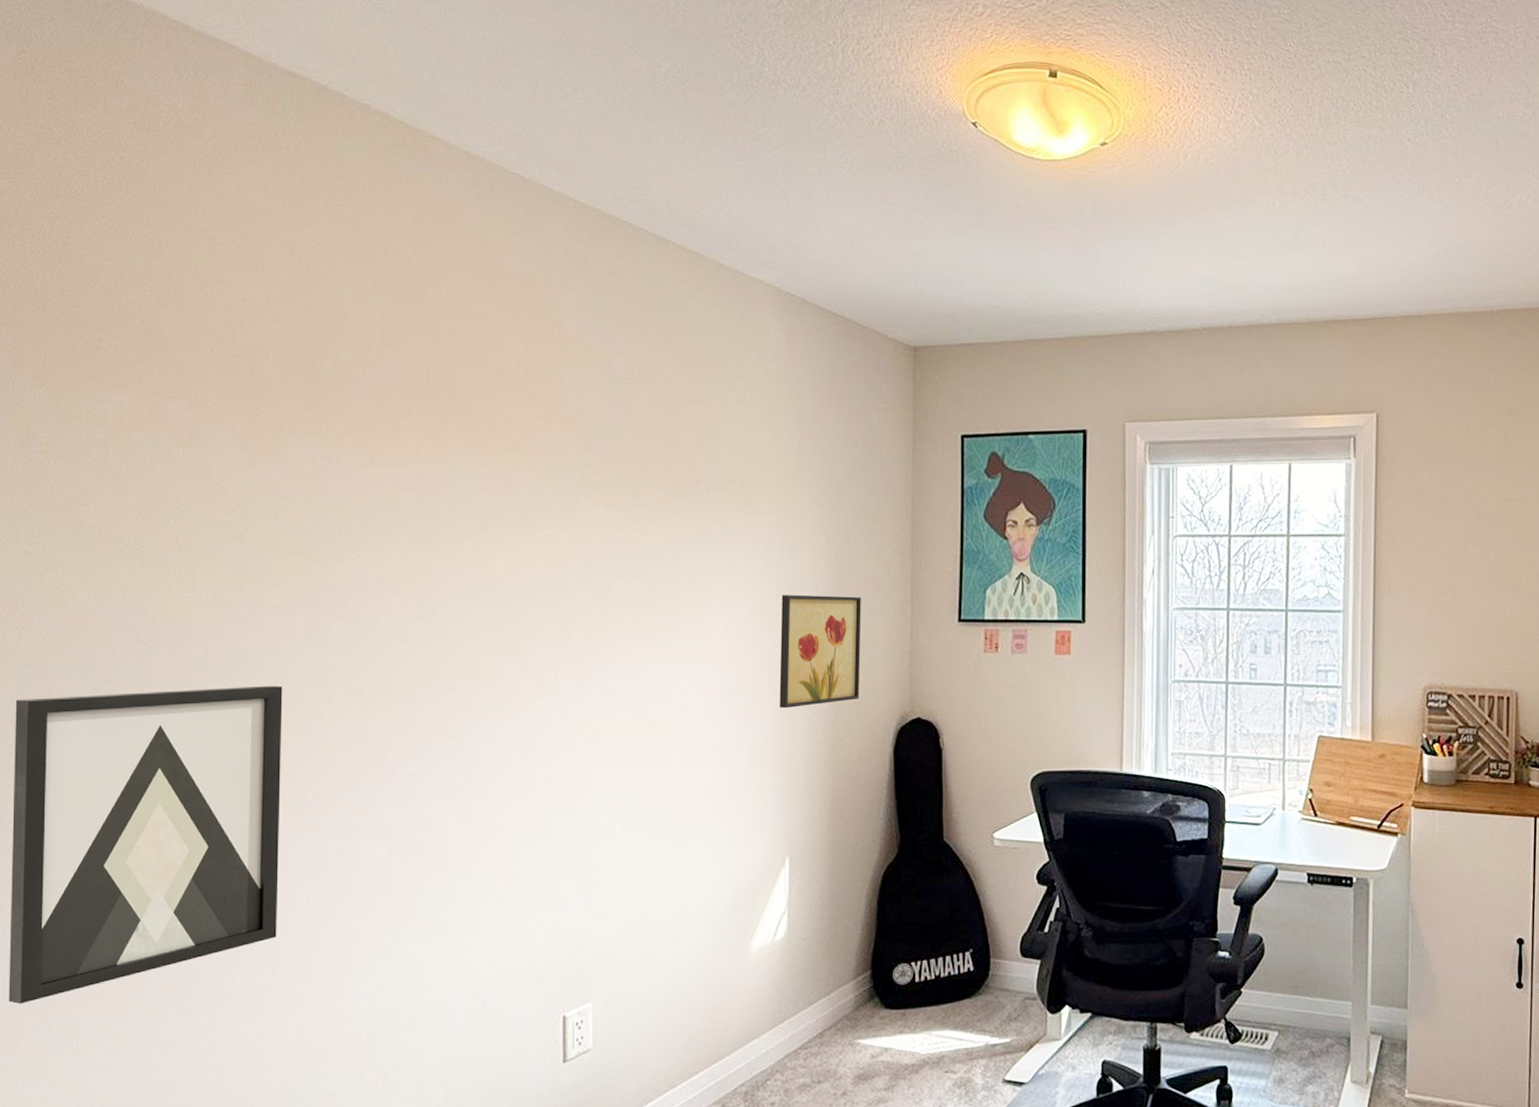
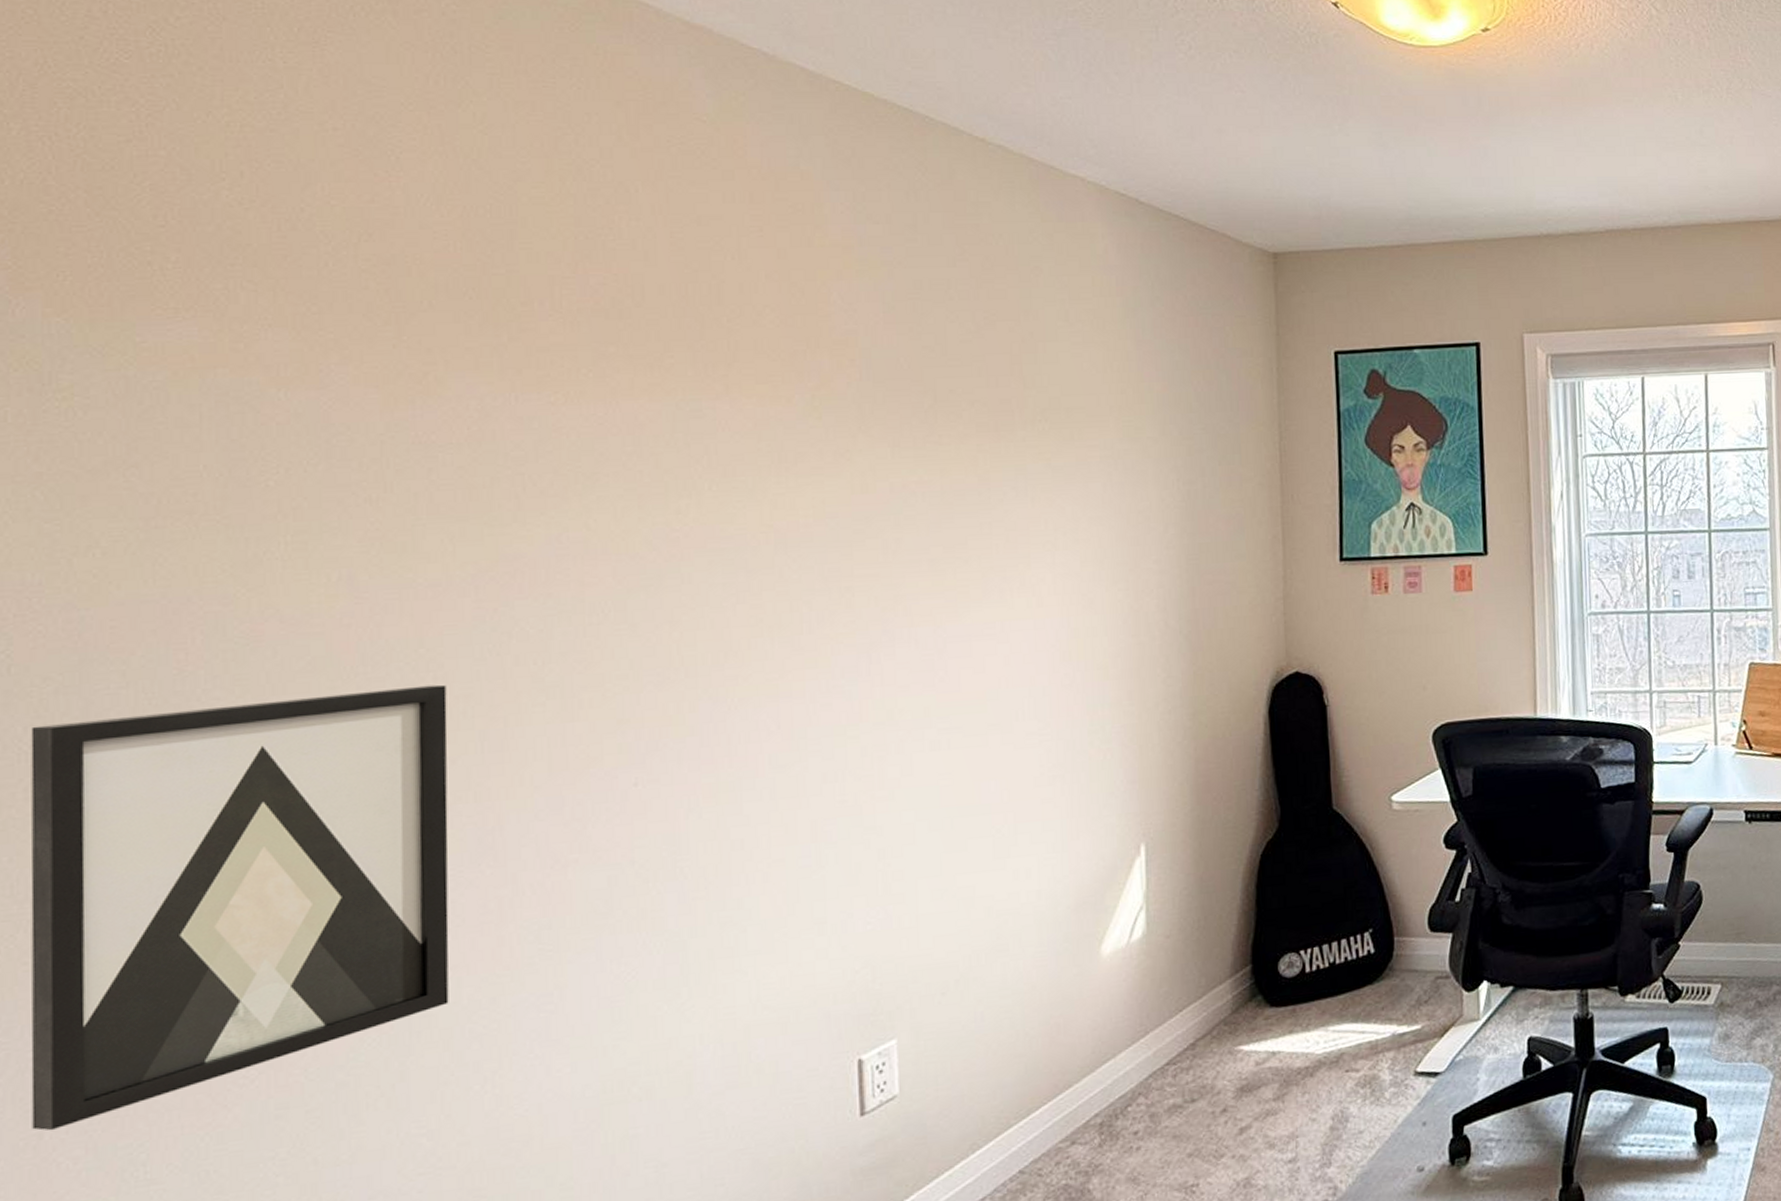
wall art: present [779,595,862,709] -> none [1123,538,1225,672]

